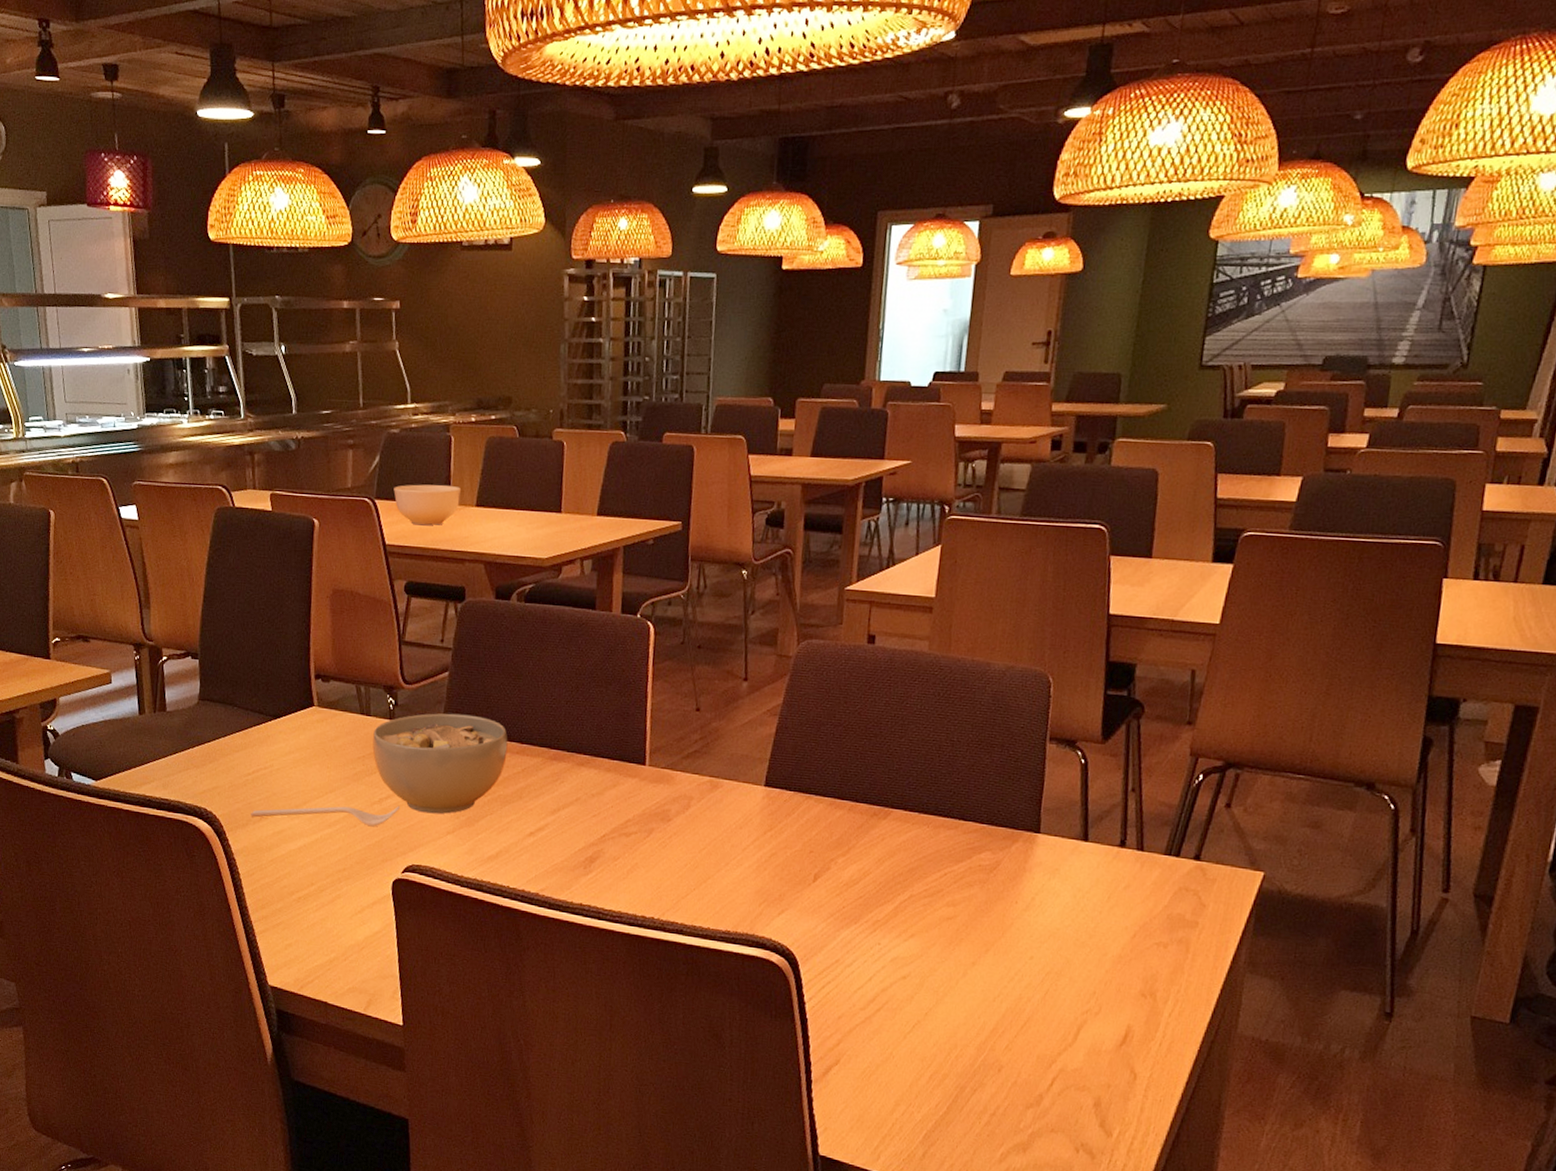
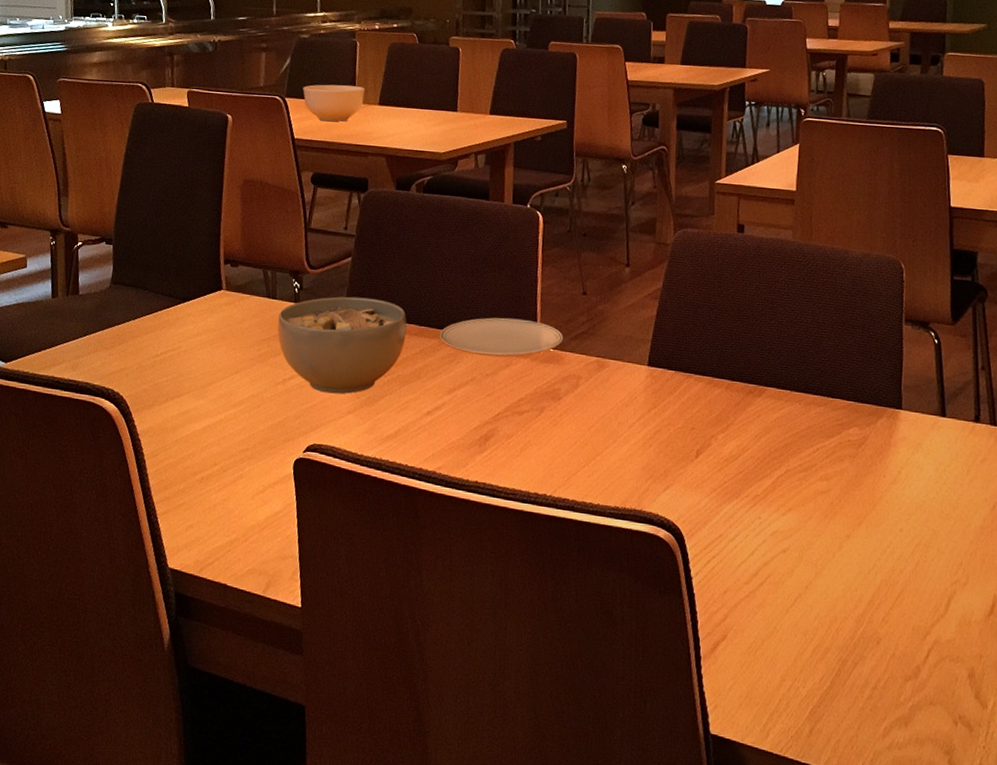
fork: present [251,805,401,827] -> none [157,386,304,407]
plate: none [542,735,674,777] -> present [439,317,563,357]

